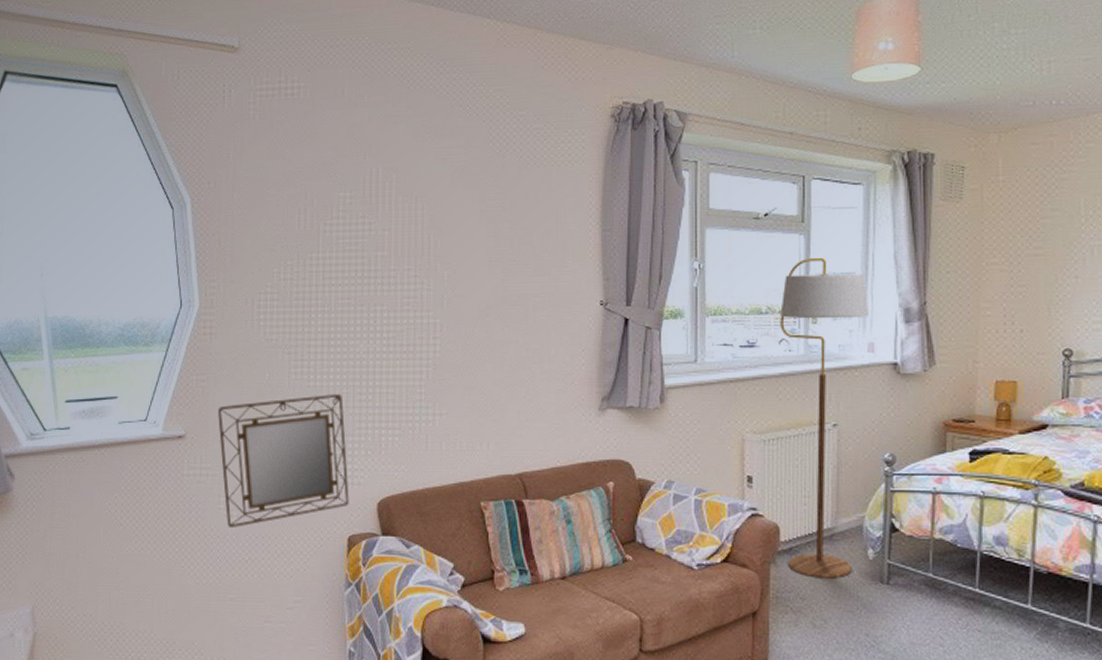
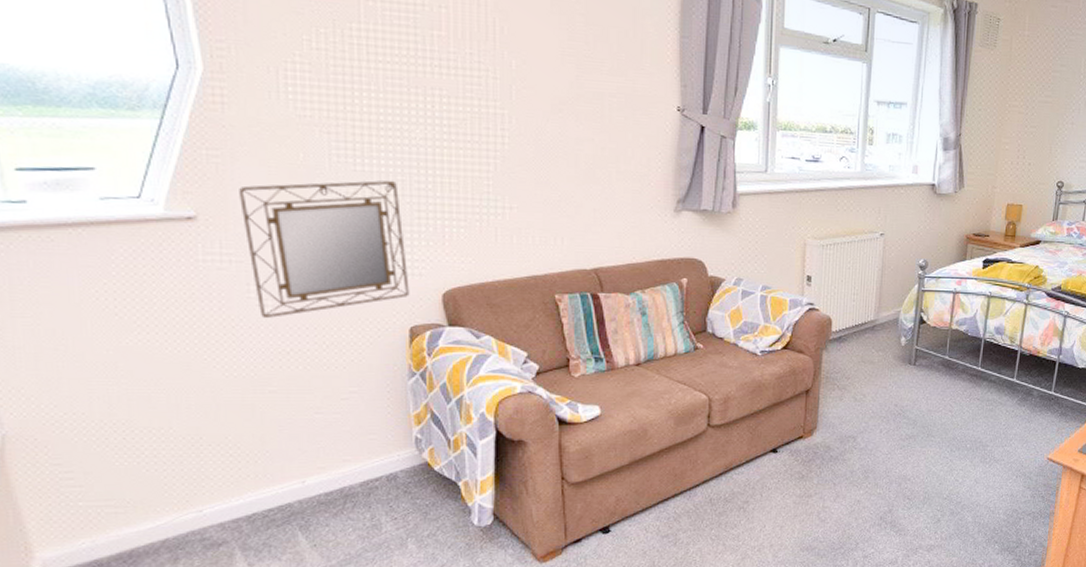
floor lamp: present [780,257,868,579] -> none [837,84,916,361]

